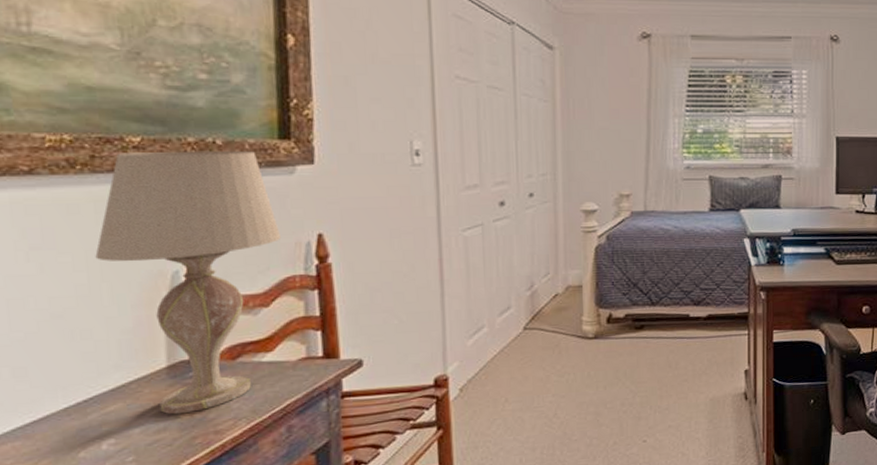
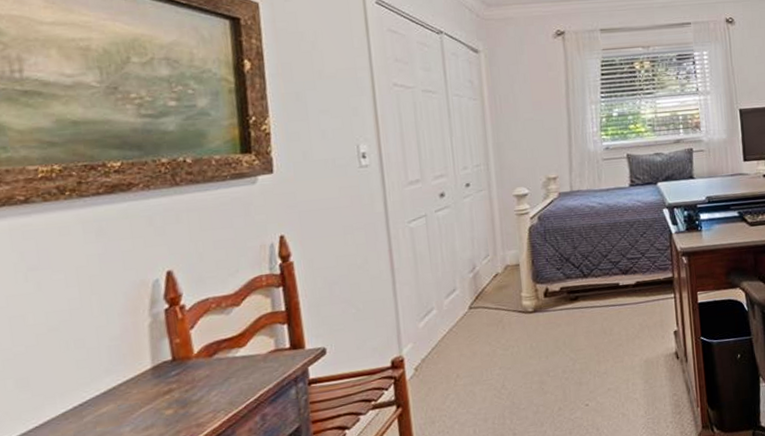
table lamp: present [95,150,282,415] -> none [85,166,248,412]

